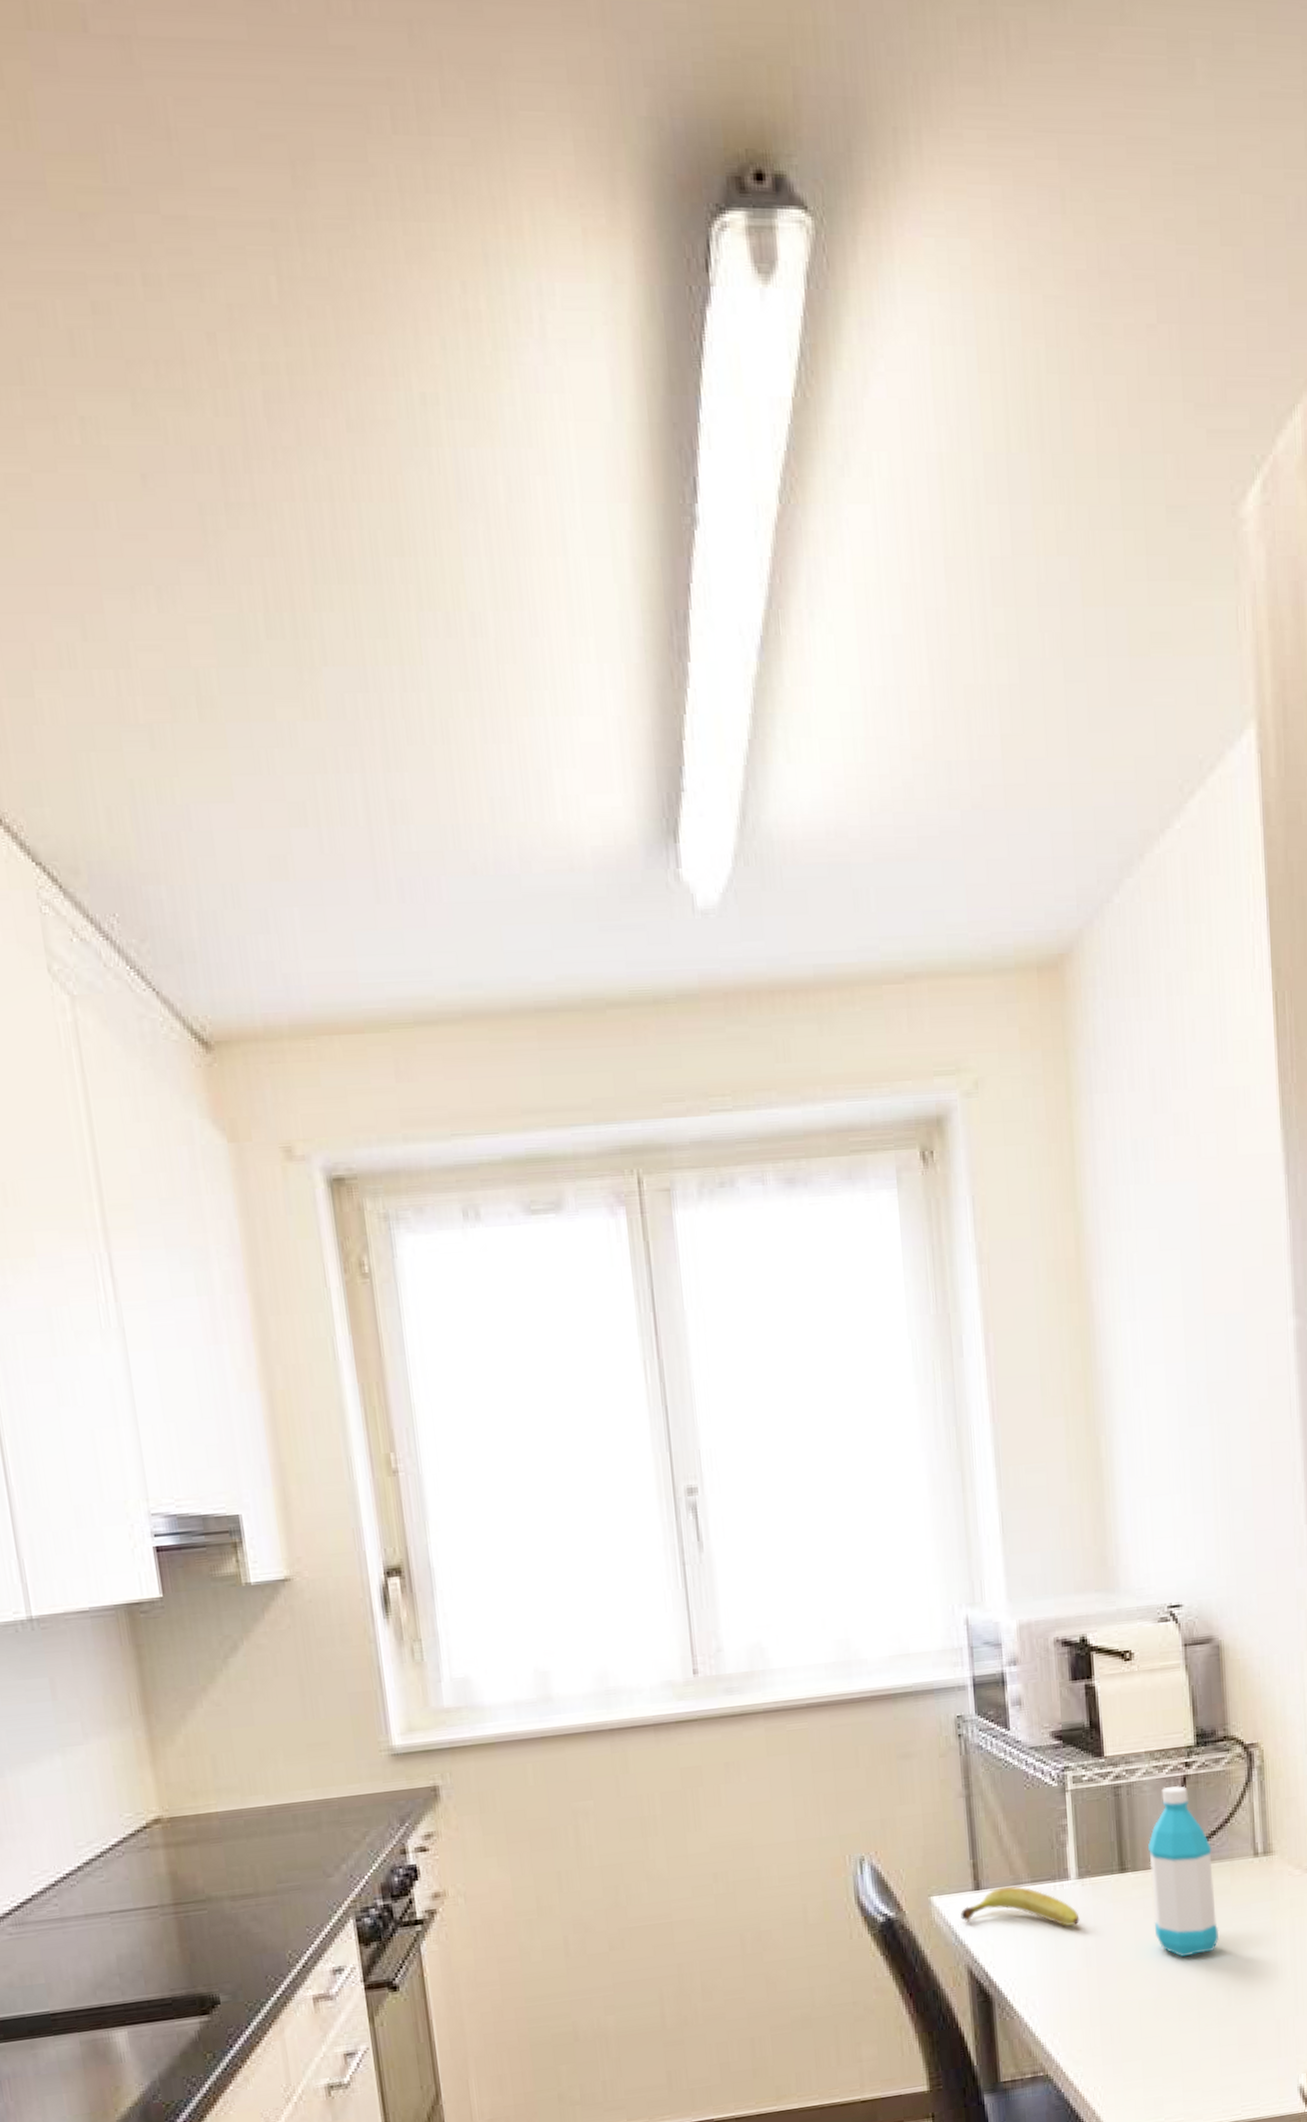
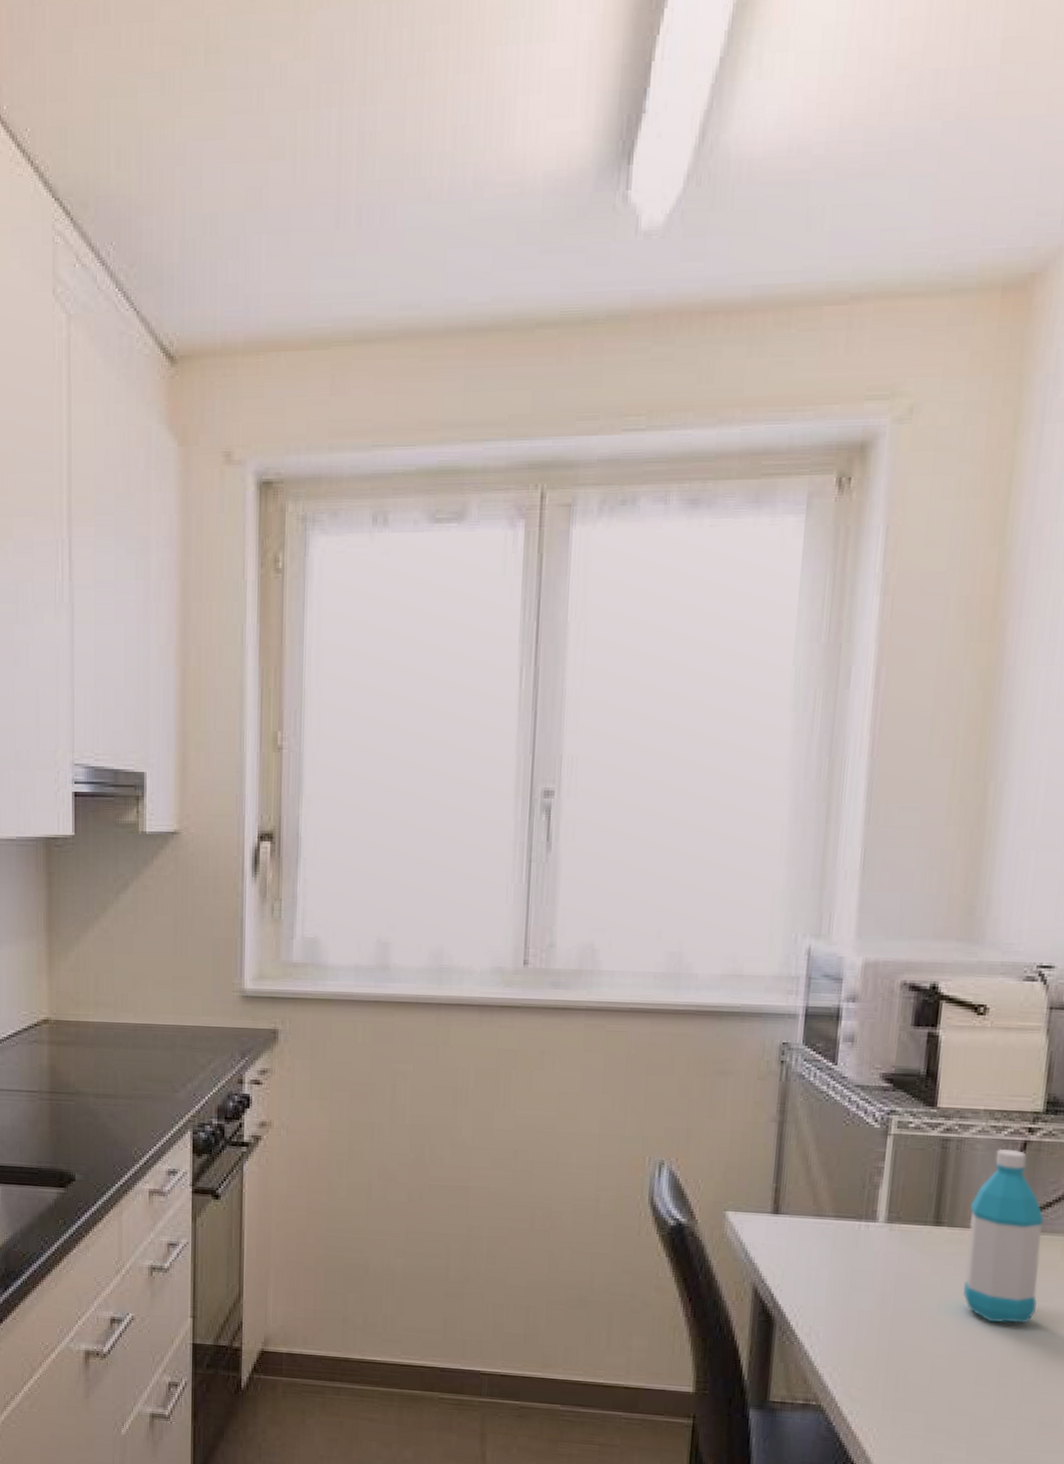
fruit: present [960,1886,1080,1926] -> none [754,1215,882,1267]

